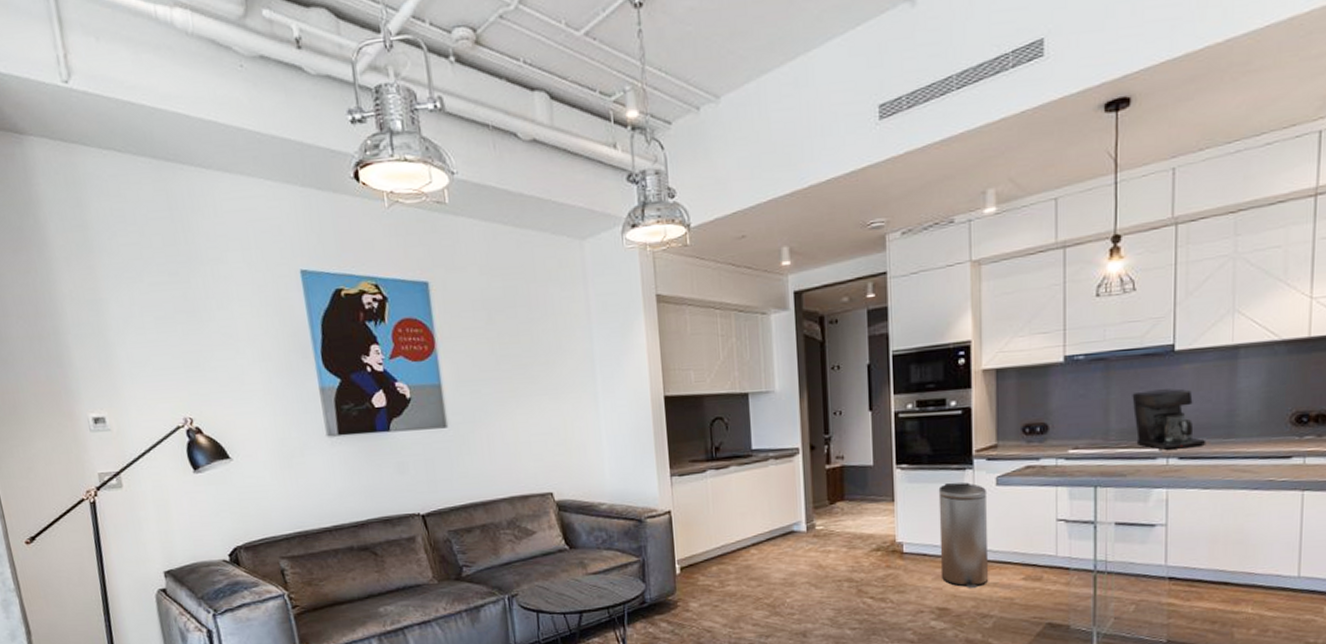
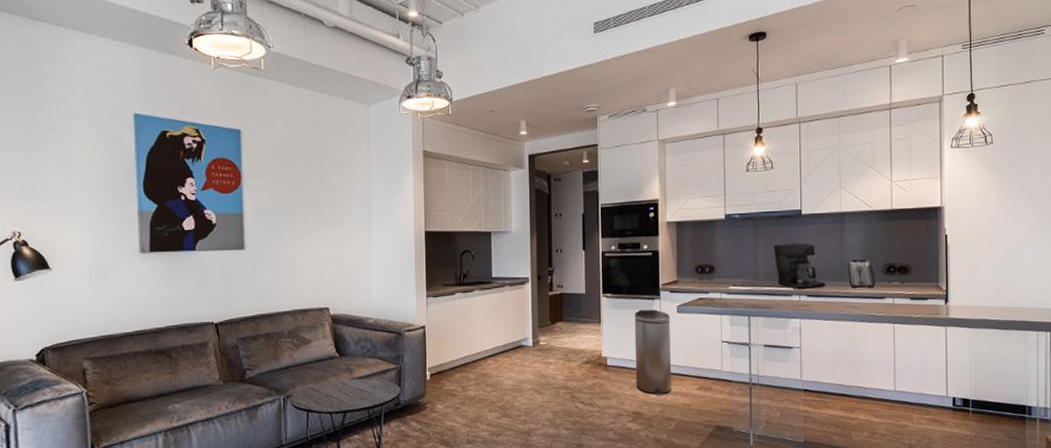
toaster: none [1238,406,1279,446] -> present [847,259,876,288]

